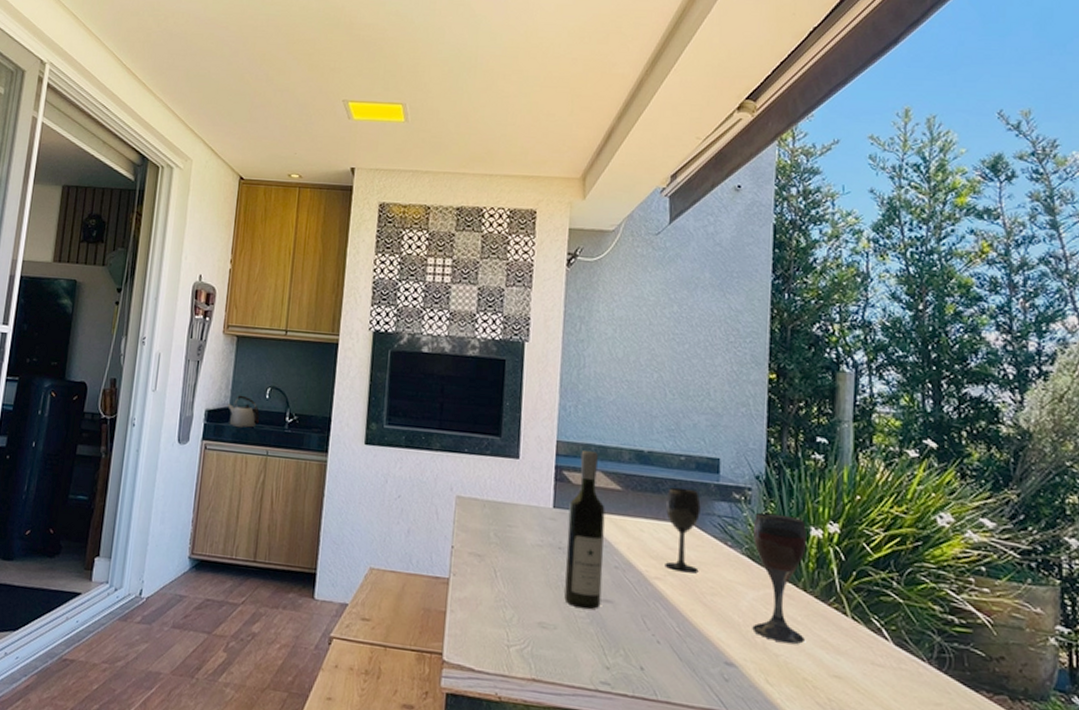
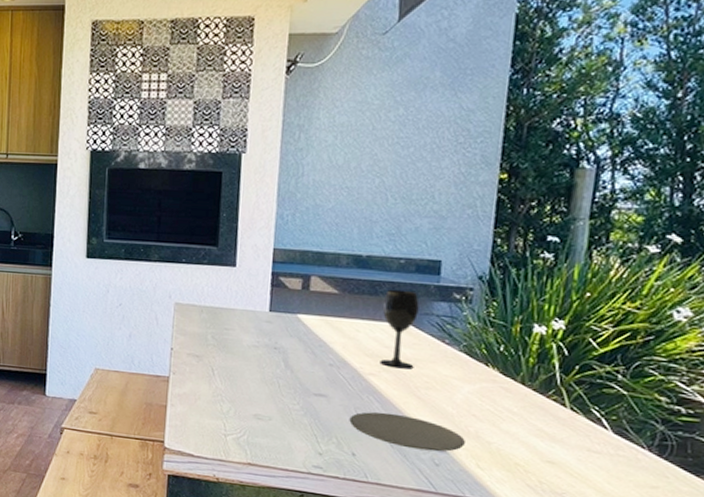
bottle: present [564,451,605,610] -> none [279,257,322,403]
plate: none [636,620,753,665] -> present [349,412,465,452]
cup: present [752,512,807,645] -> none [466,311,530,433]

